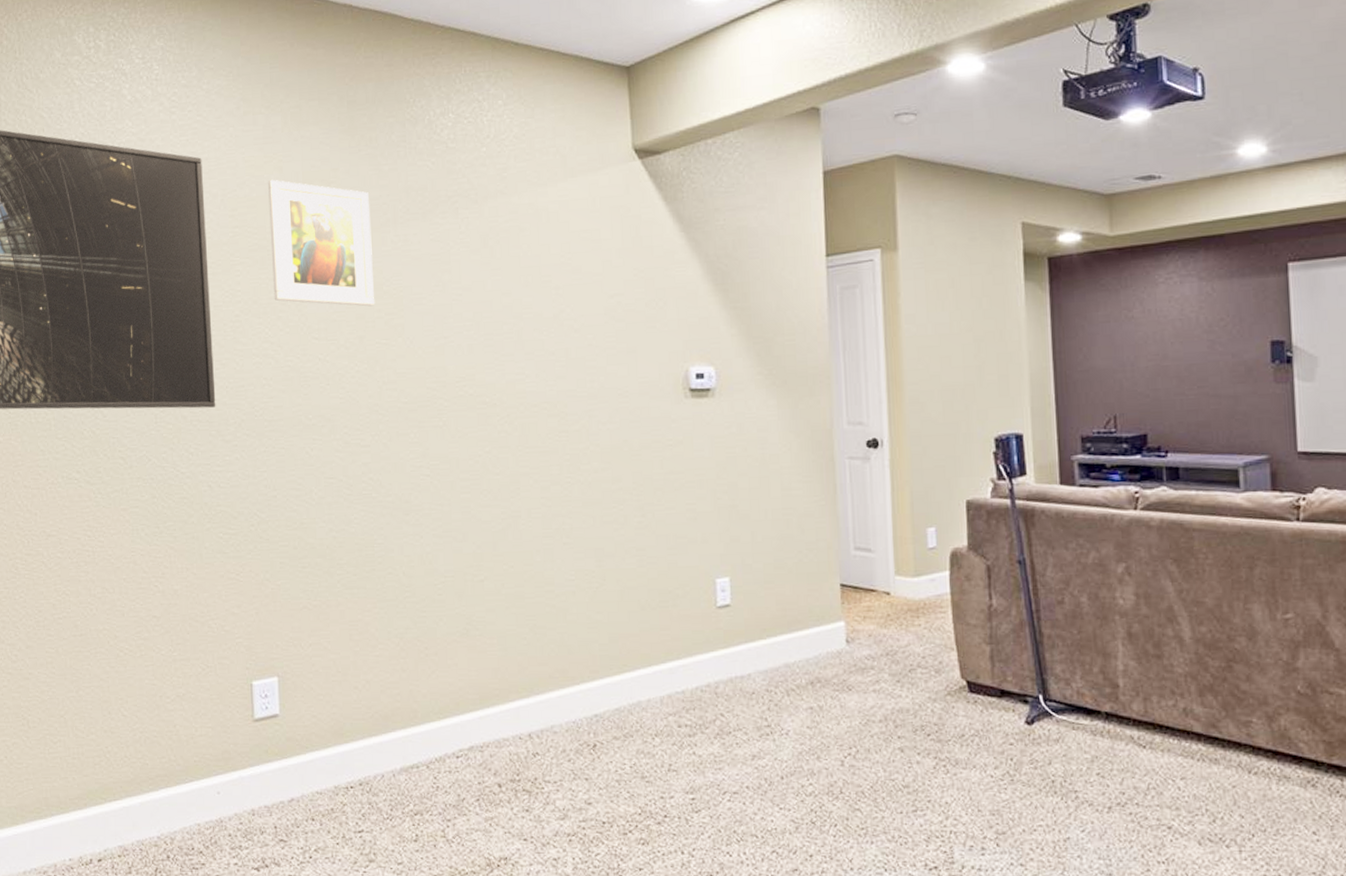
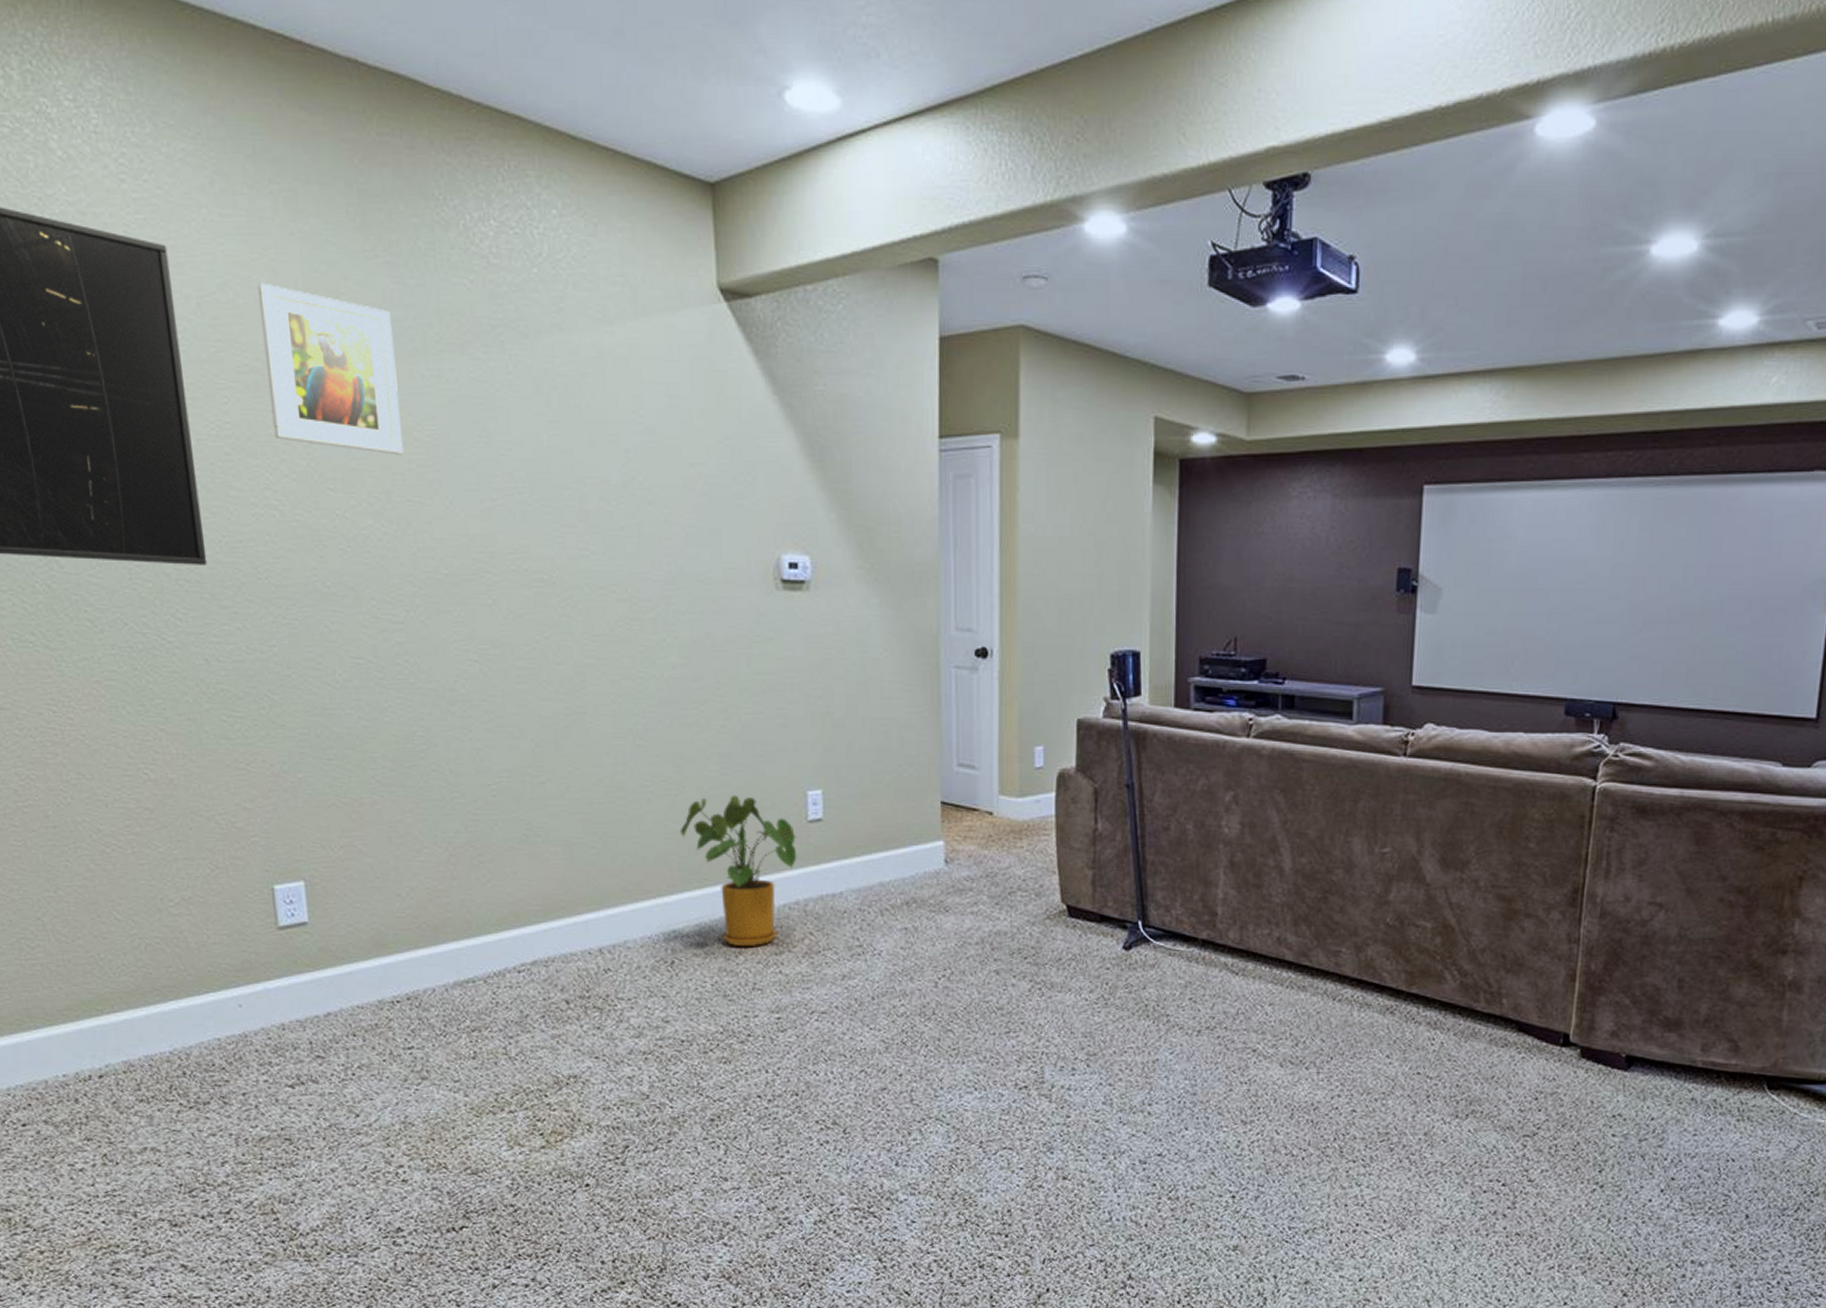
house plant: none [601,585,708,728] -> present [680,794,798,946]

